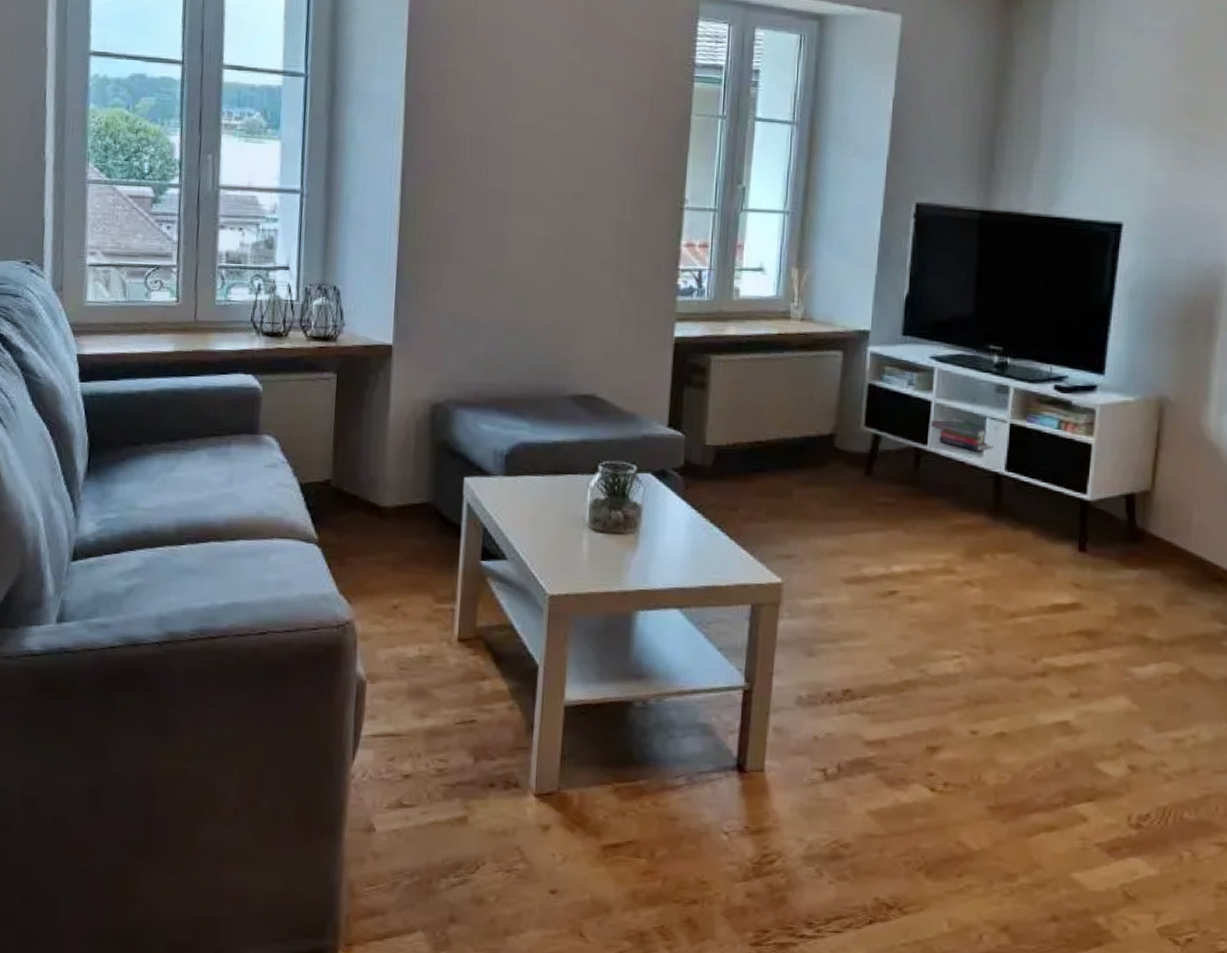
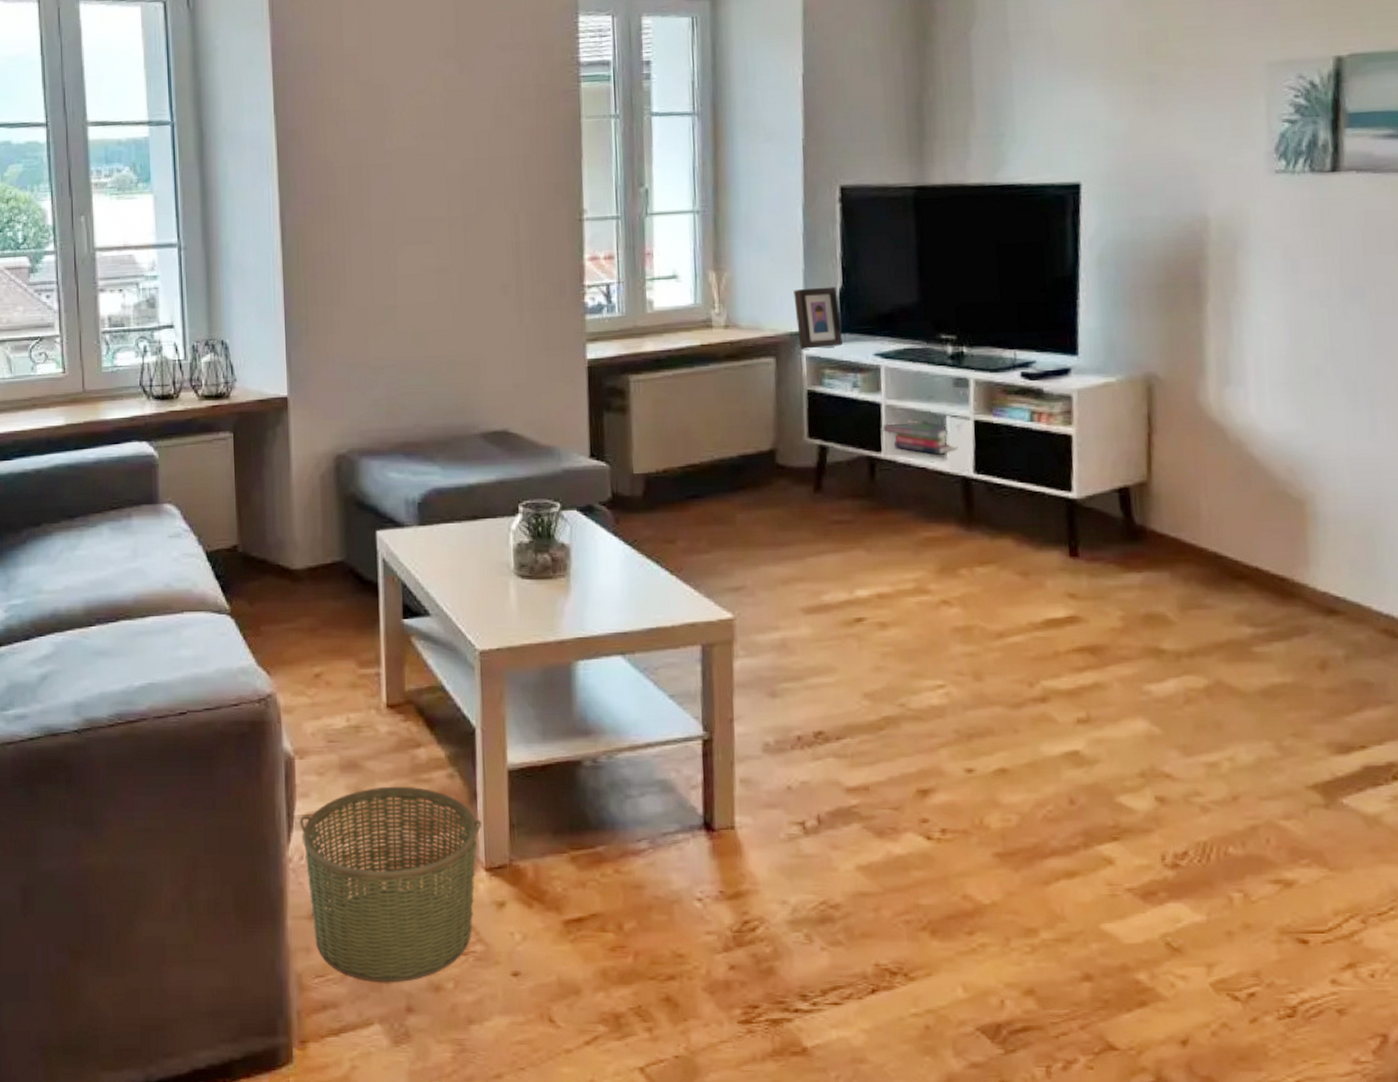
basket: none [365,714,536,894] -> present [300,786,482,982]
picture frame: none [865,292,904,347] -> present [794,286,843,349]

